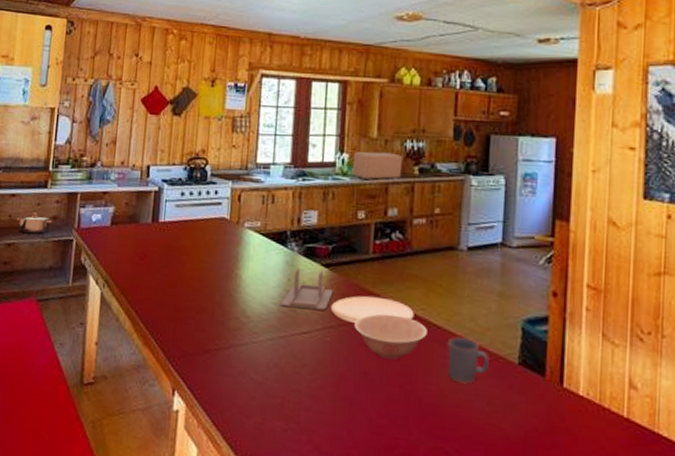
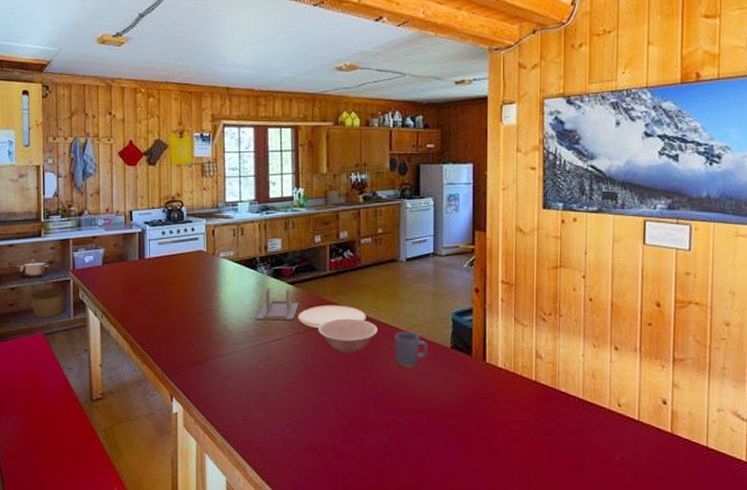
basket: none [27,247,66,282] -> present [30,289,65,318]
microwave: present [352,151,403,180] -> none [307,185,349,210]

